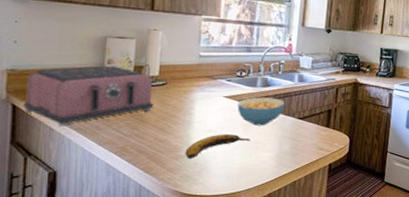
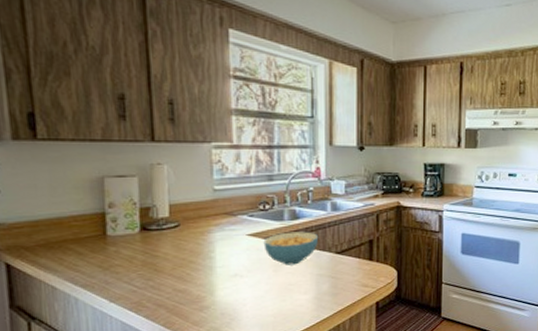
toaster: present [24,65,153,126] -> none [18,210,167,284]
banana: present [185,134,251,158] -> none [209,277,283,309]

